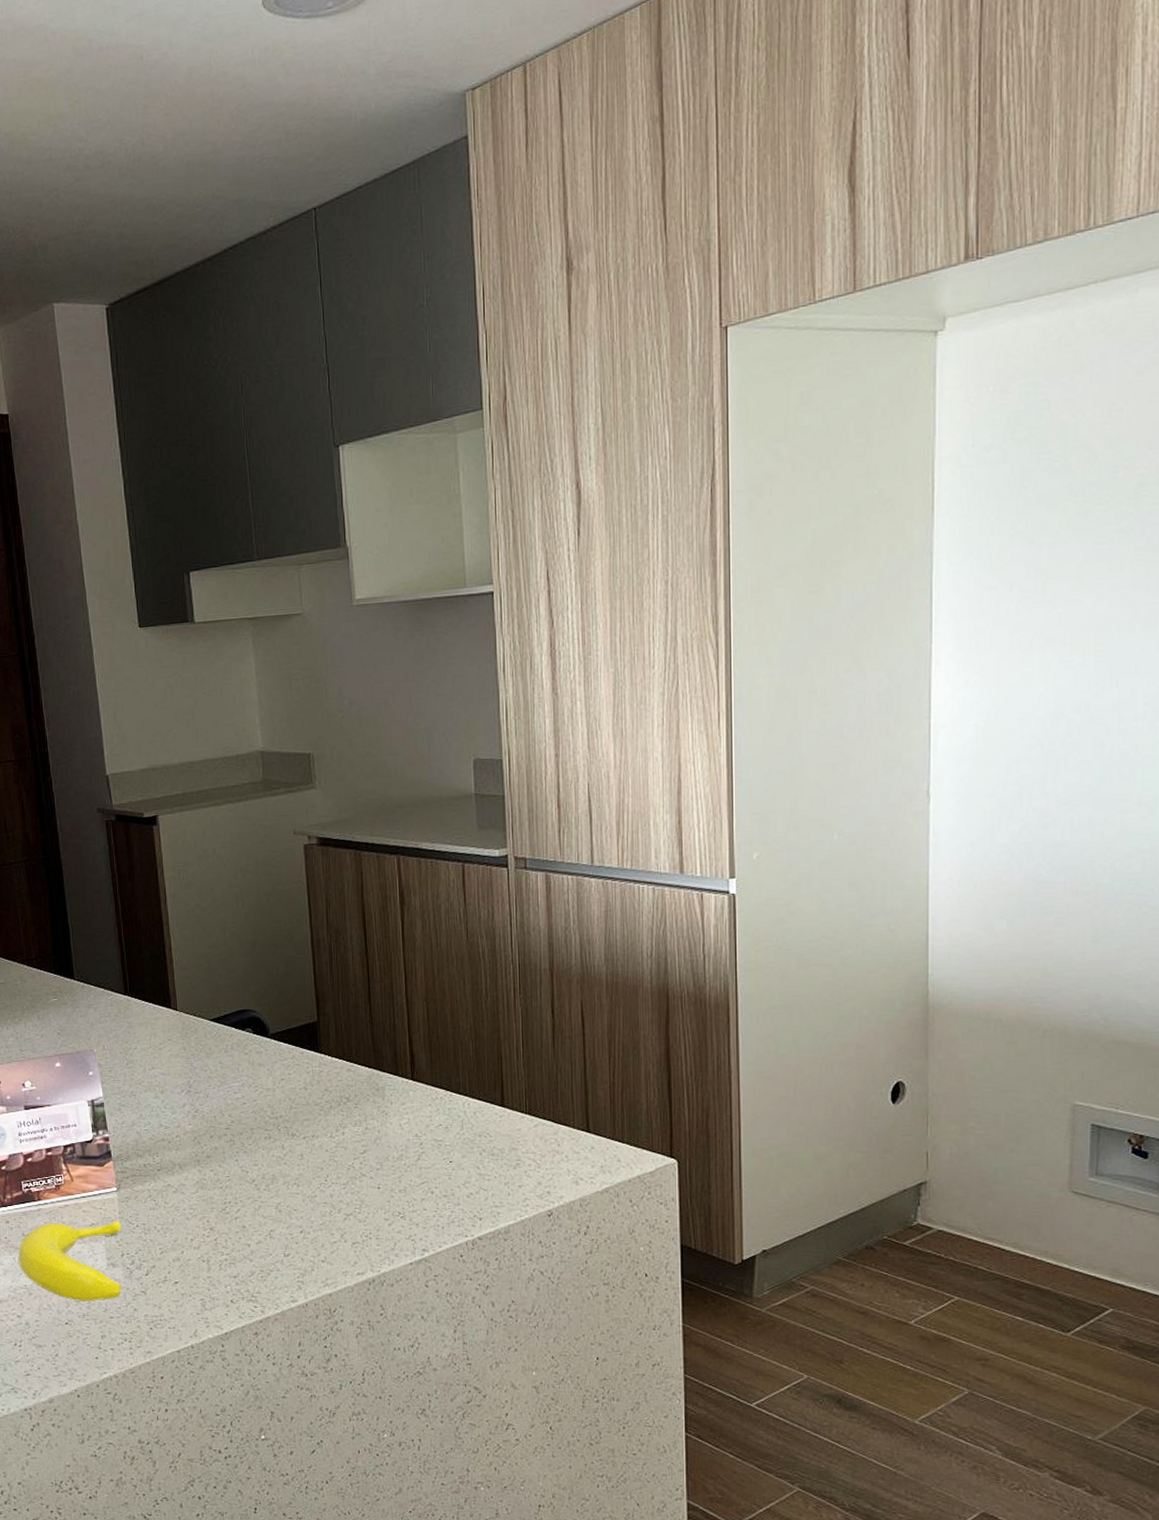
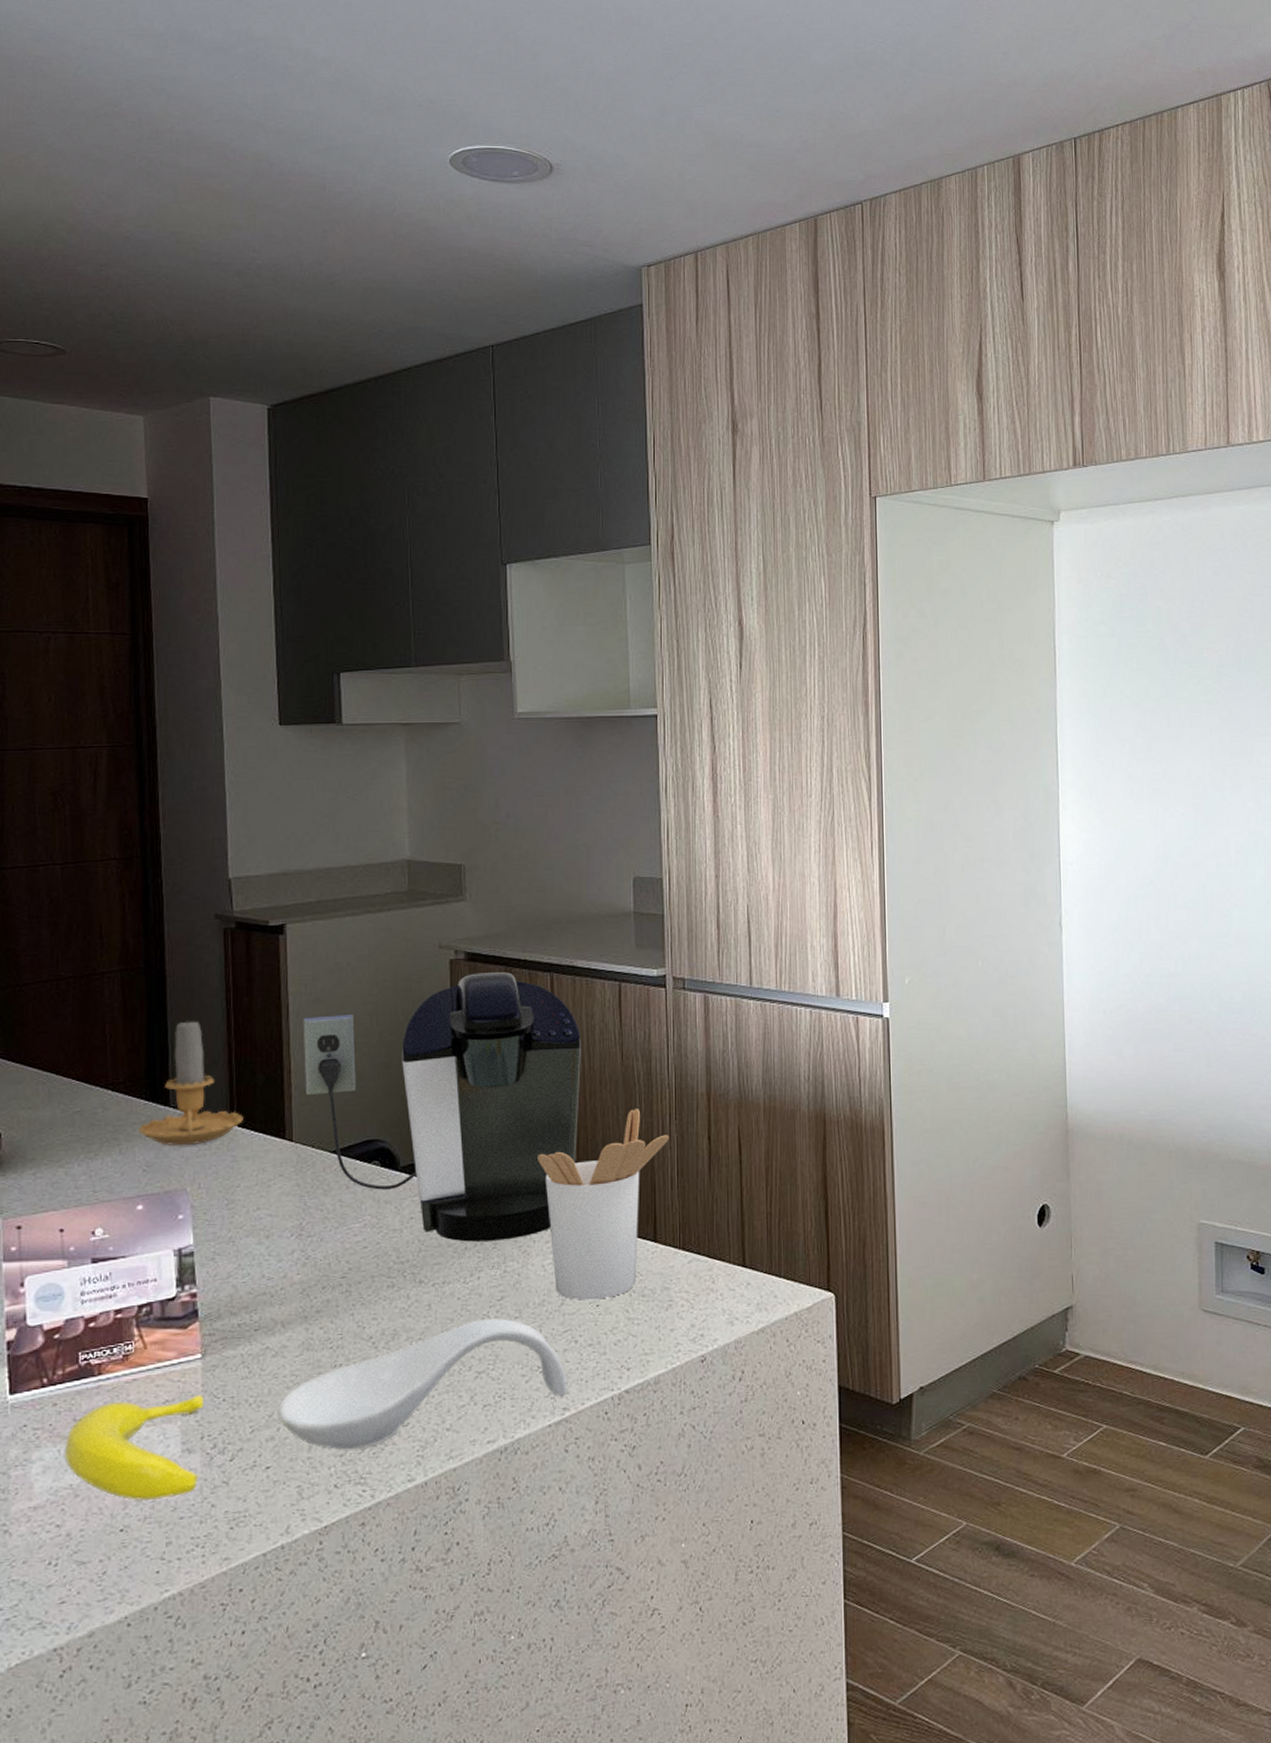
candle: none [51,900,135,1014] -> present [138,1015,243,1146]
coffee maker: none [178,855,429,1101] -> present [303,972,581,1242]
spoon rest: none [181,1169,426,1273] -> present [278,1318,568,1450]
utensil holder: none [391,983,515,1157] -> present [538,1109,670,1300]

